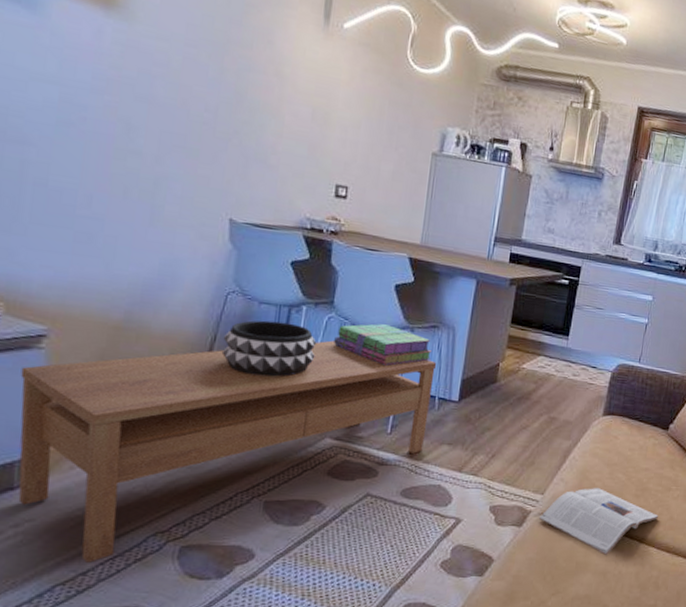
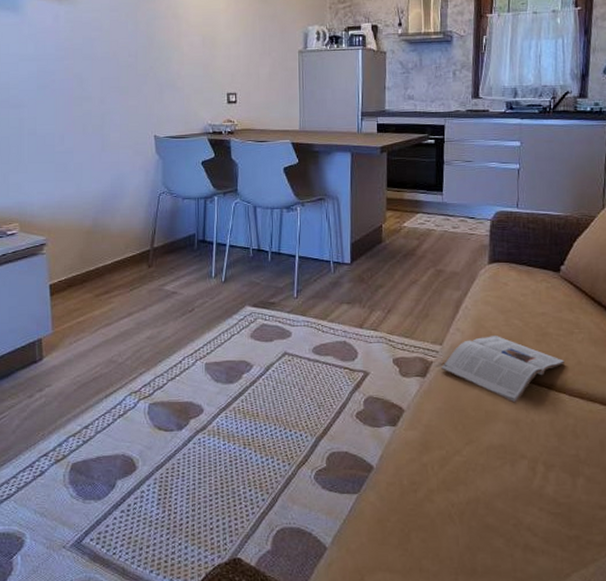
coffee table: present [18,340,437,563] -> none [33,222,328,418]
decorative bowl: present [222,320,317,377] -> none [160,212,229,258]
stack of books: present [334,323,432,366] -> none [242,202,321,238]

